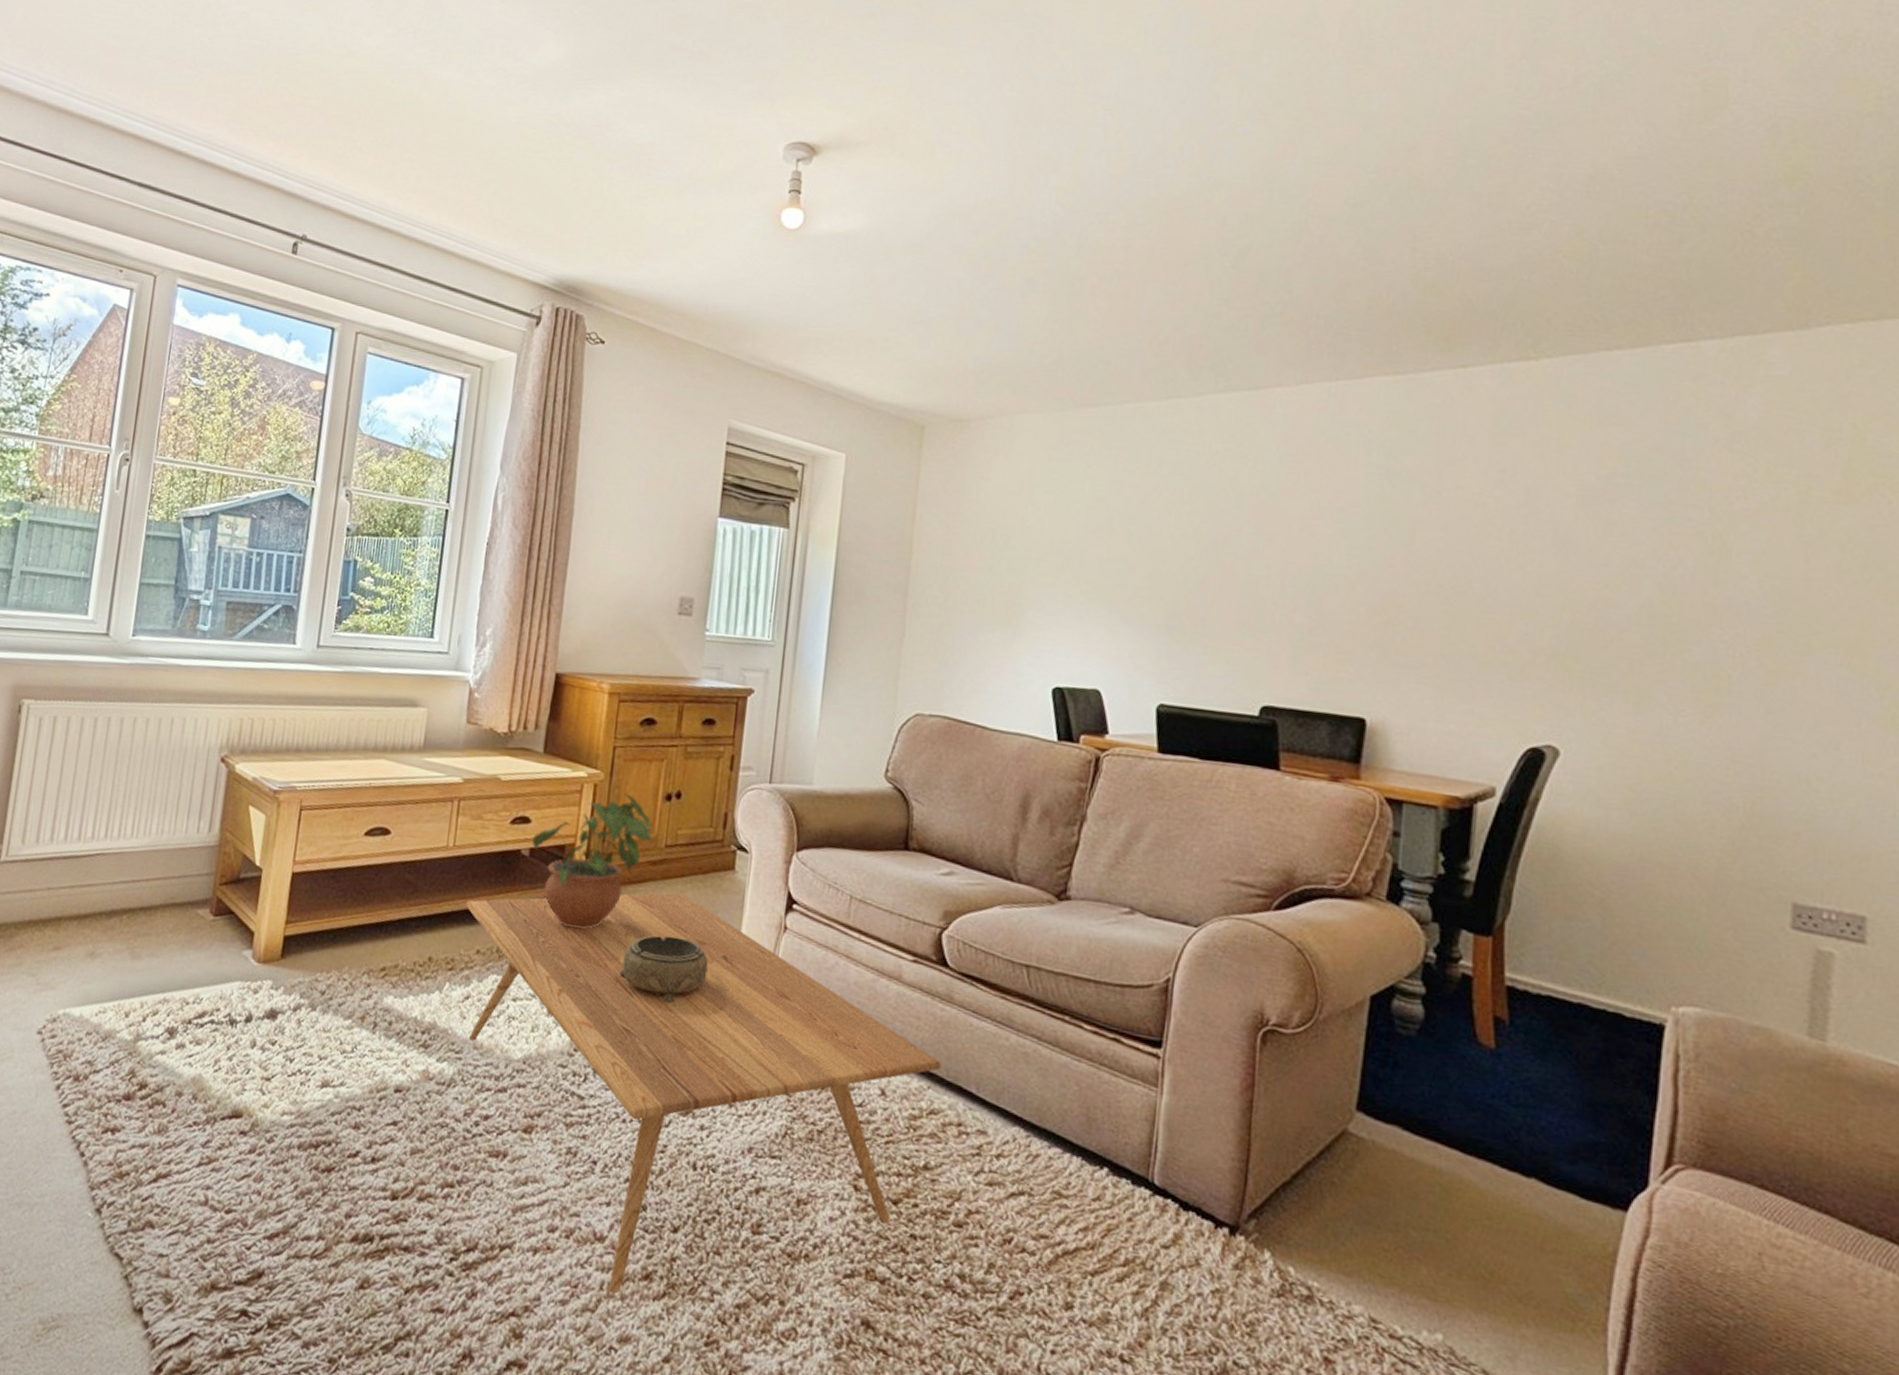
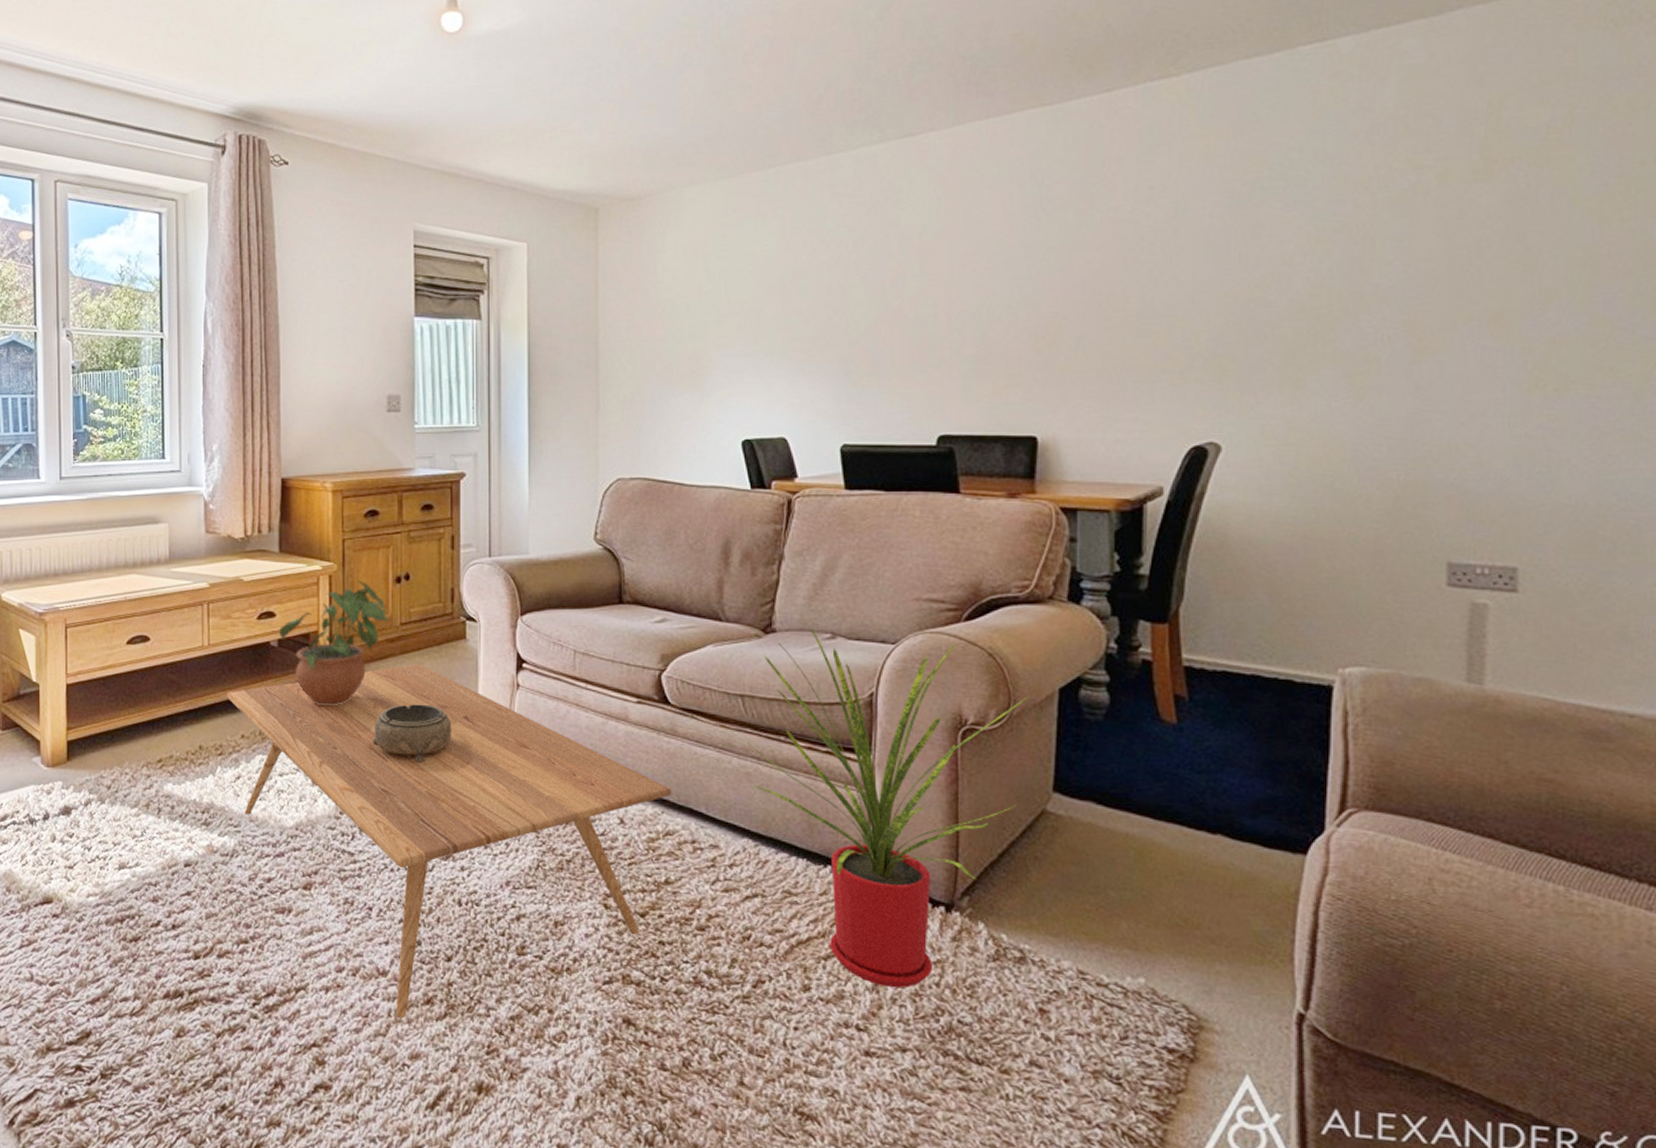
house plant: none [1028,897,1337,1318] -> present [747,626,1029,988]

